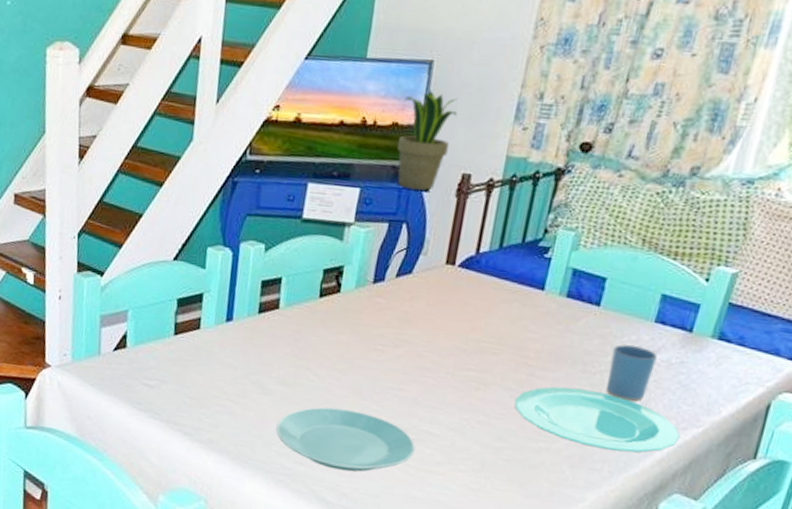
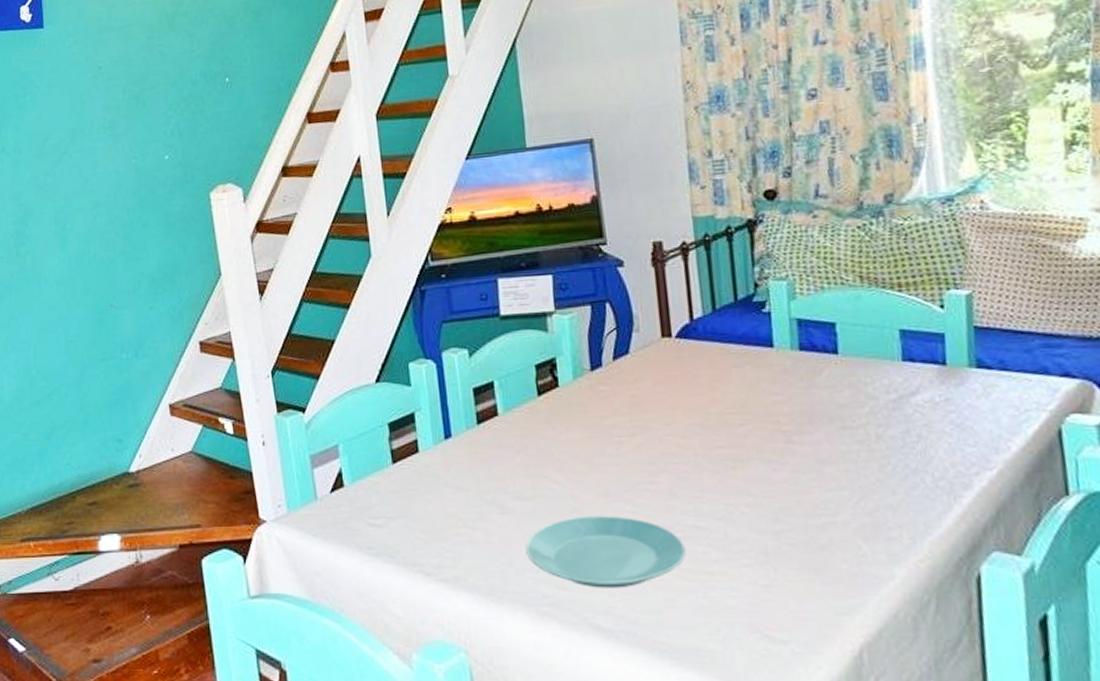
potted plant: present [397,89,458,191] -> none [573,166,632,267]
plate: present [514,386,680,453] -> none [779,447,975,513]
mug: present [606,344,658,401] -> none [867,390,920,452]

